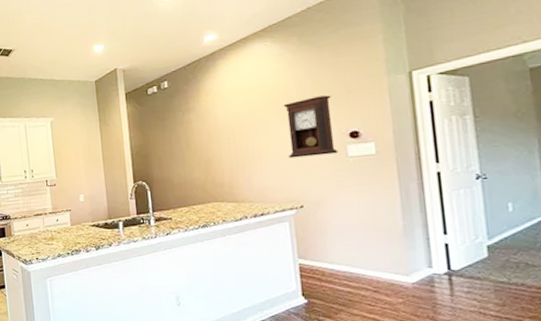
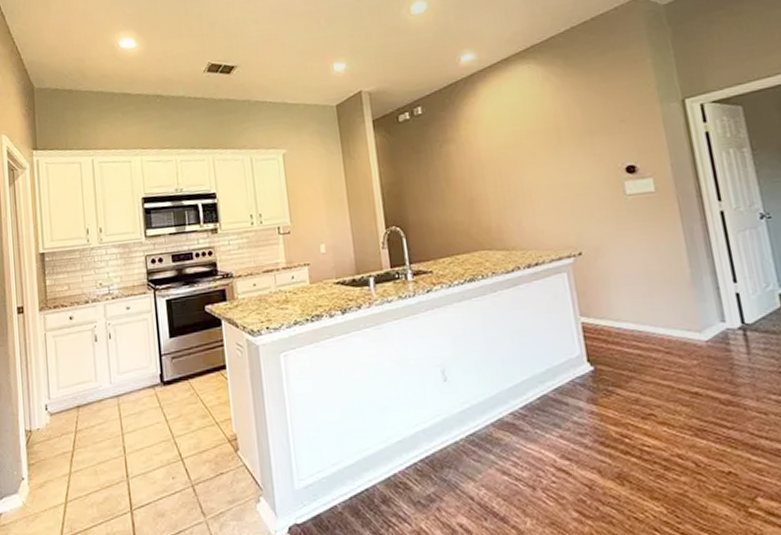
pendulum clock: present [283,95,339,159] -> none [552,124,616,197]

